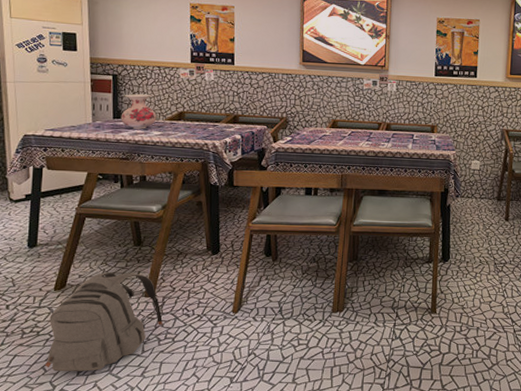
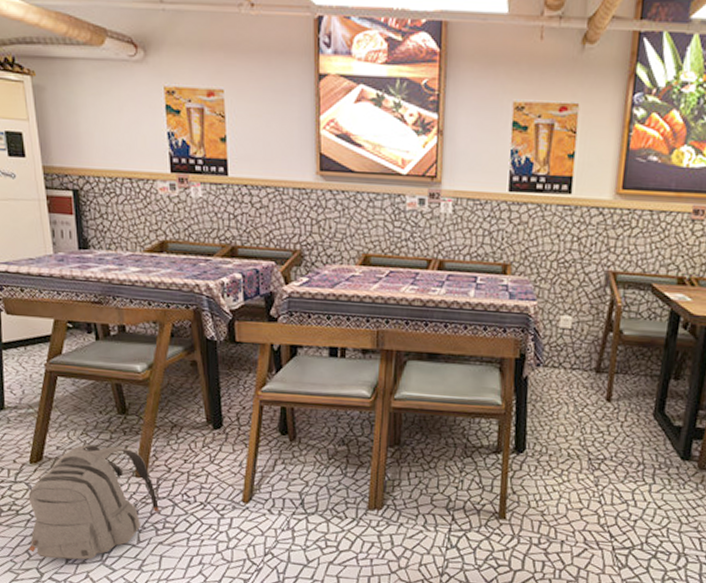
vase: present [121,93,157,129] -> none [87,215,132,264]

